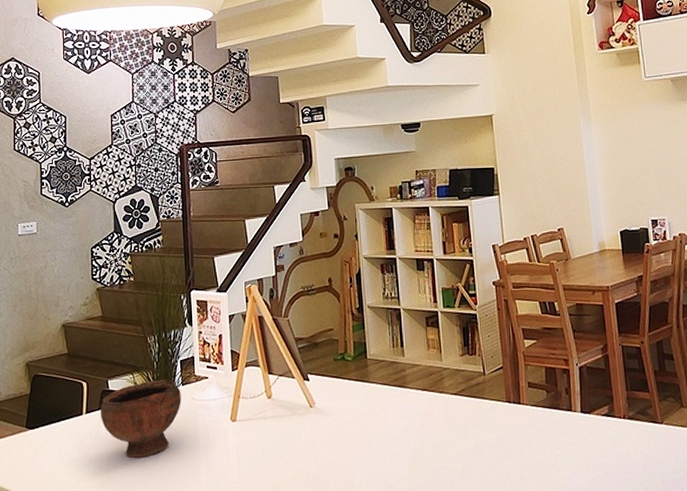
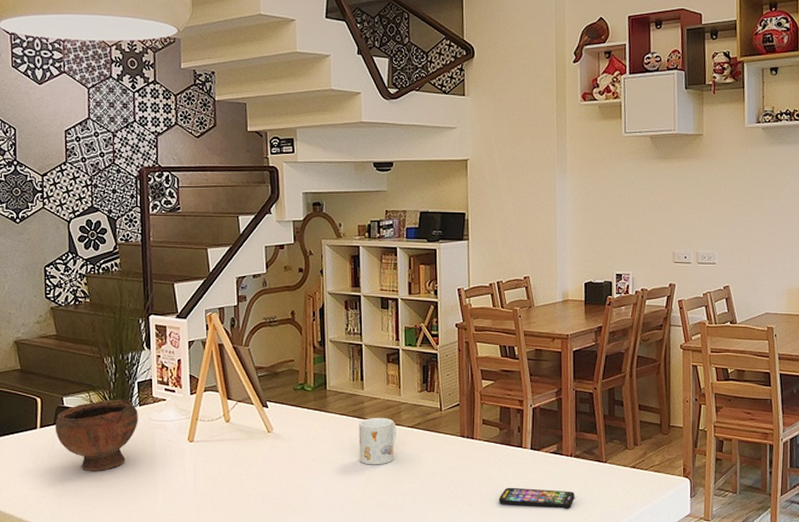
mug: none [401,385,441,438] -> present [359,417,396,465]
smartphone: none [551,455,633,478] -> present [498,487,575,509]

